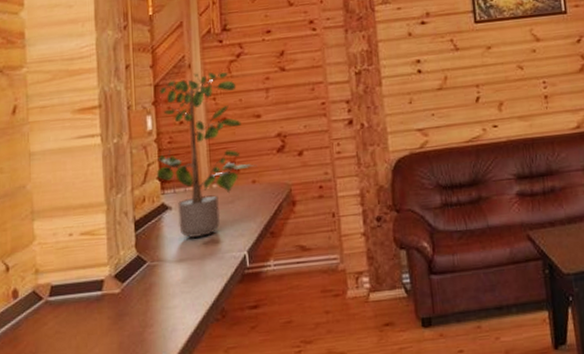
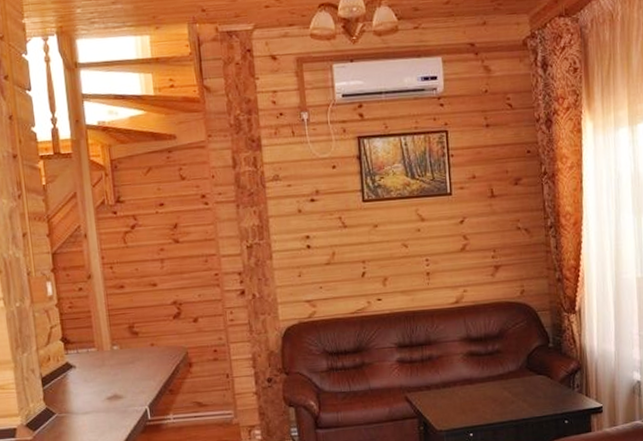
potted plant: present [156,69,257,239] -> none [56,240,155,394]

